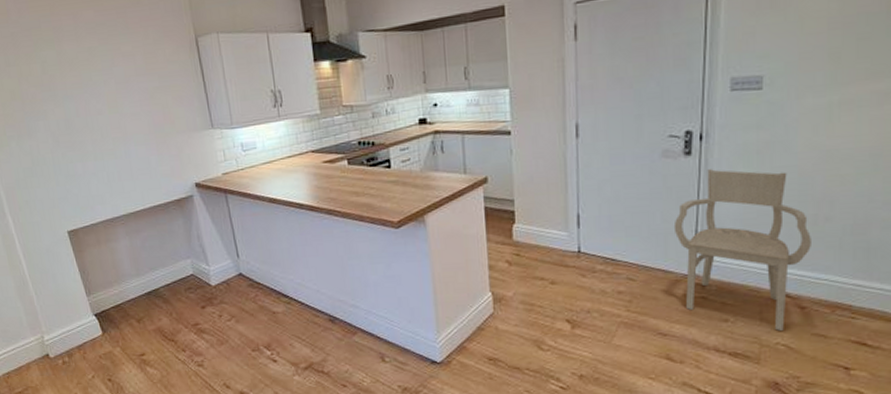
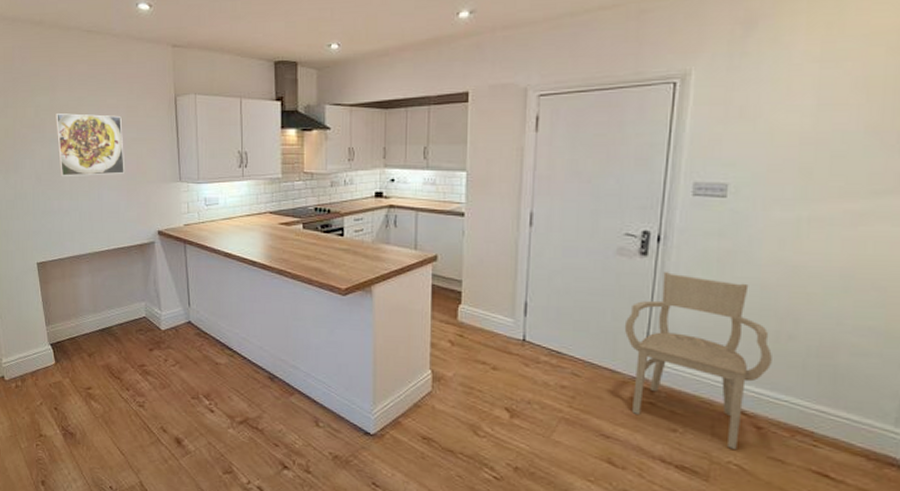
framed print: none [65,64,152,136] -> present [56,113,126,176]

